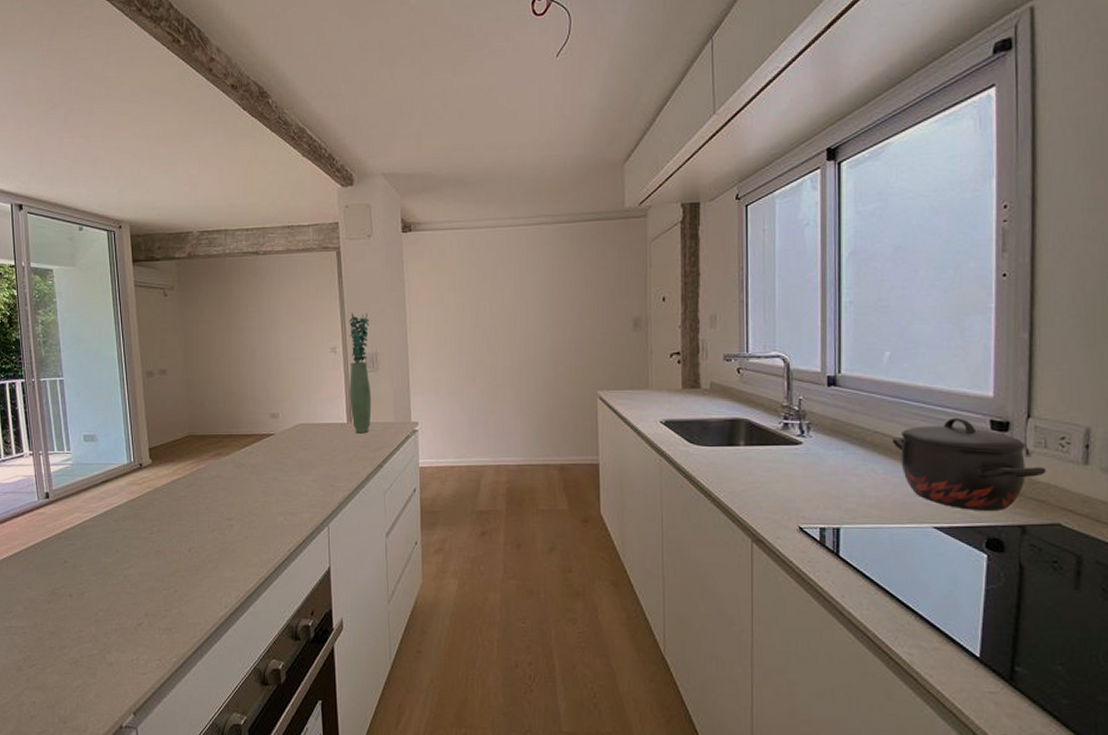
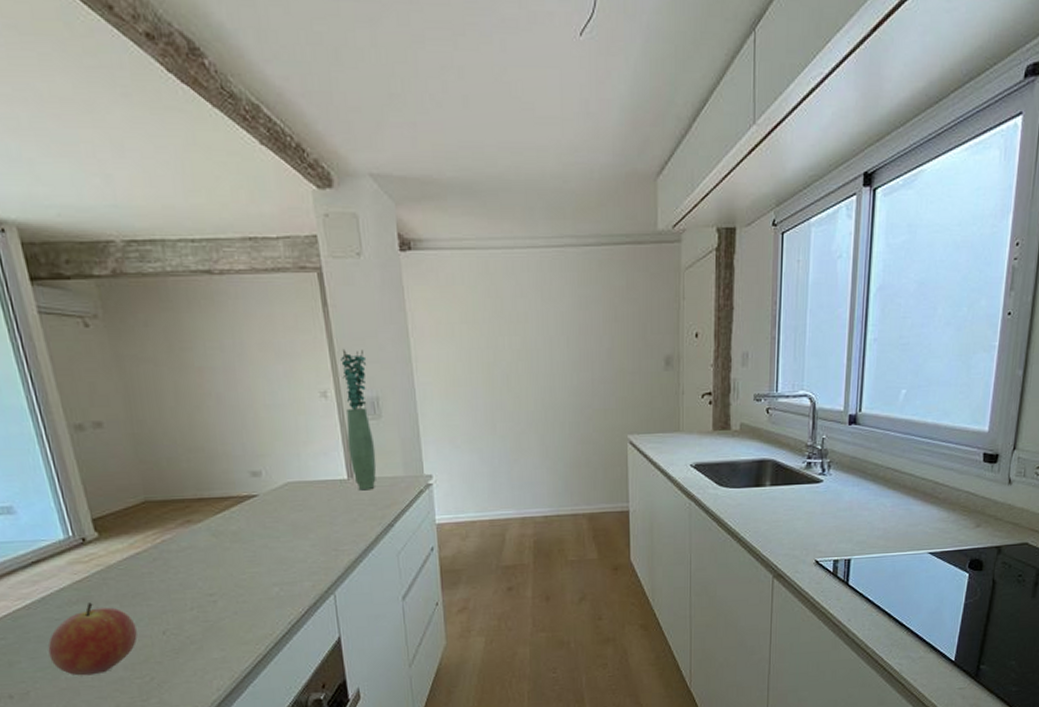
fruit: none [103,519,169,583] -> present [47,602,138,676]
cooking pot: present [892,417,1047,512] -> none [901,451,1023,536]

